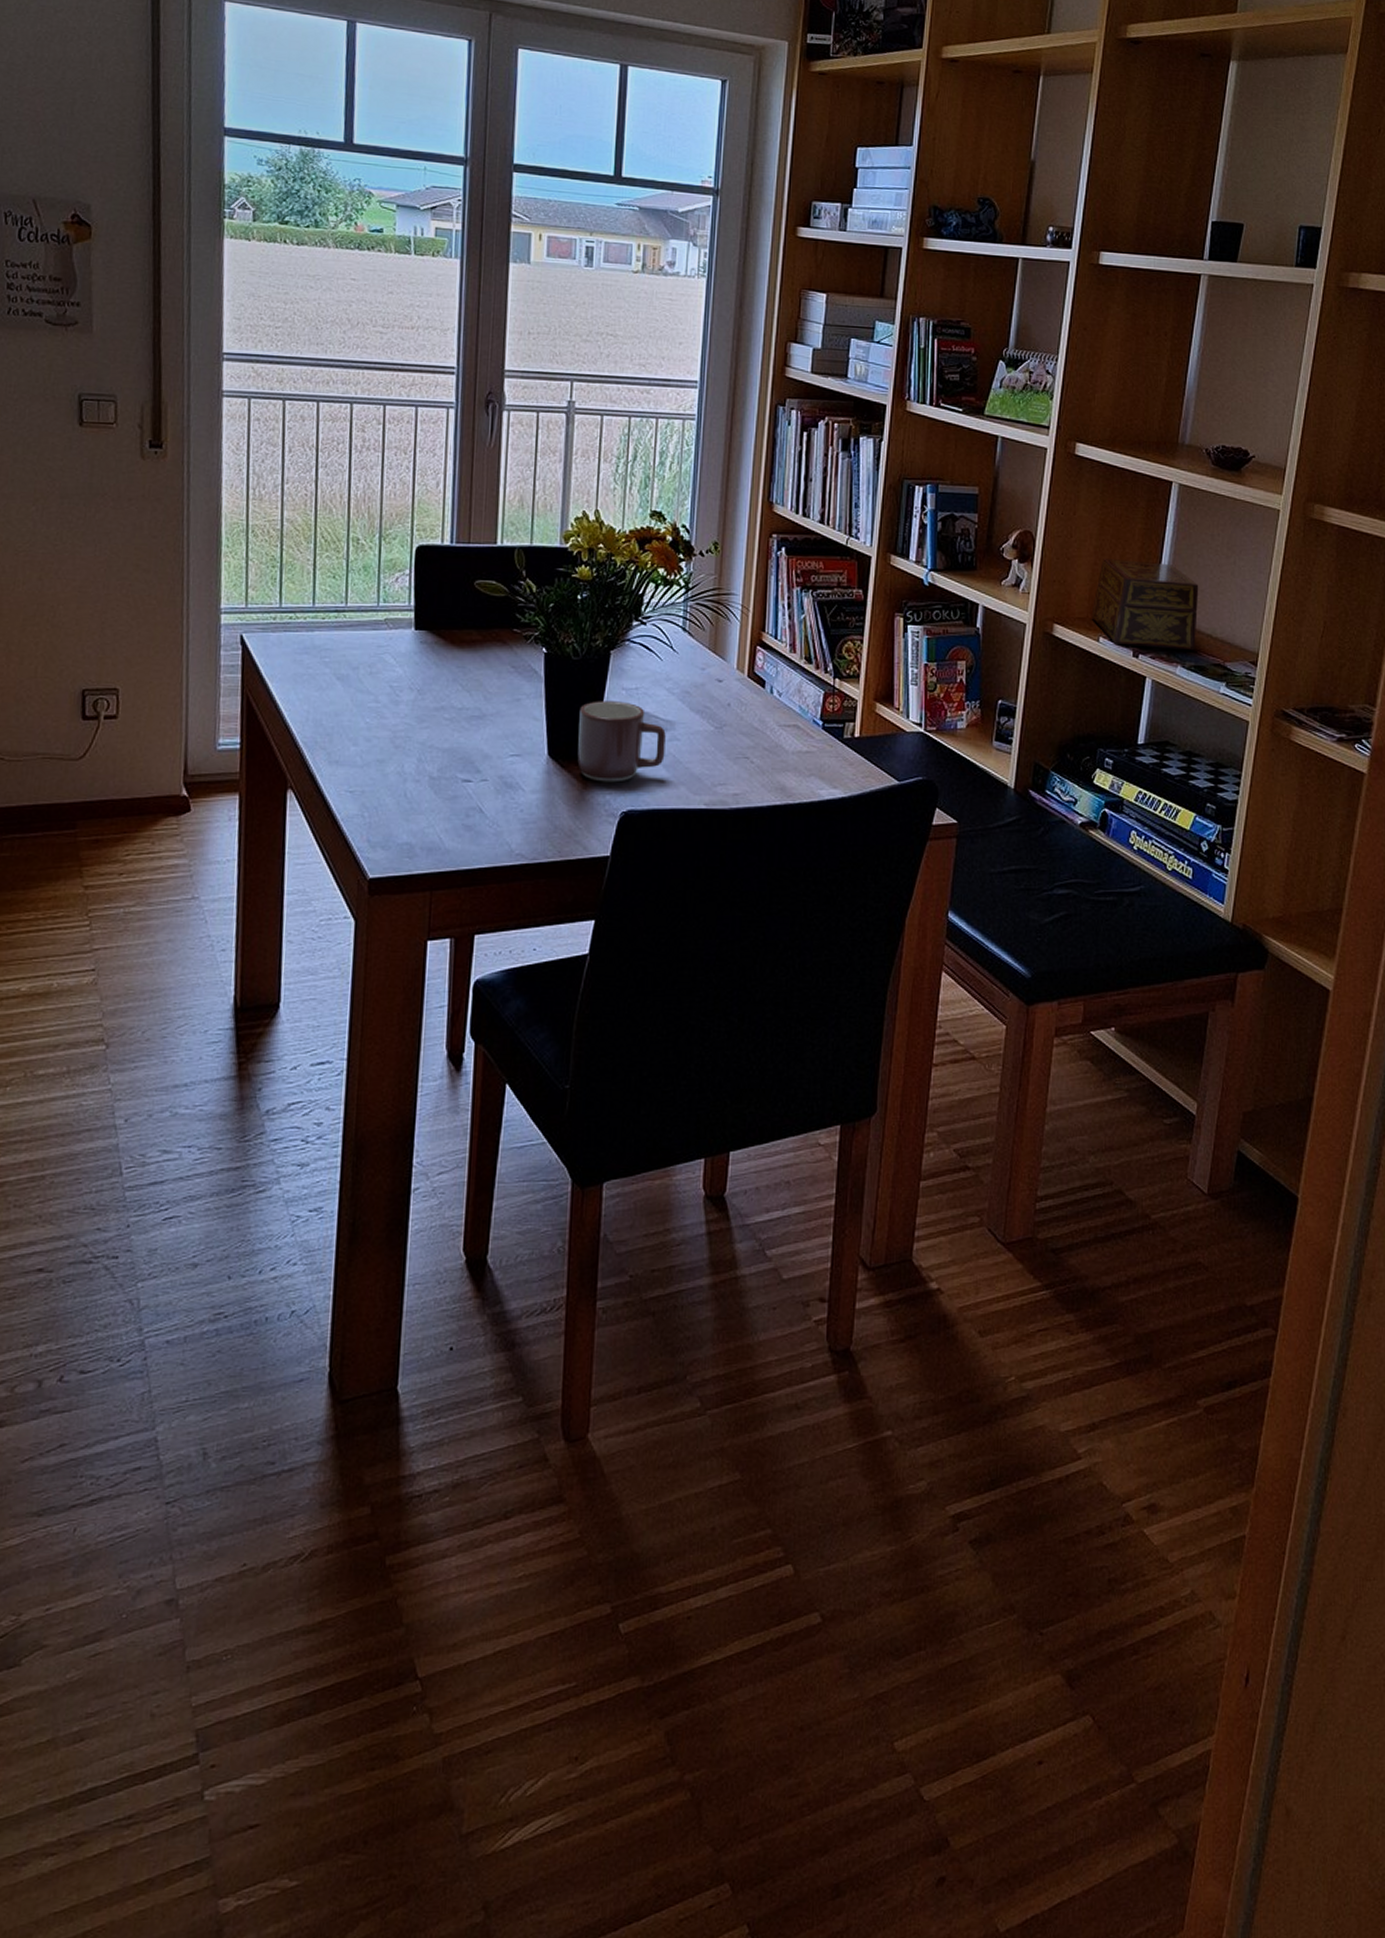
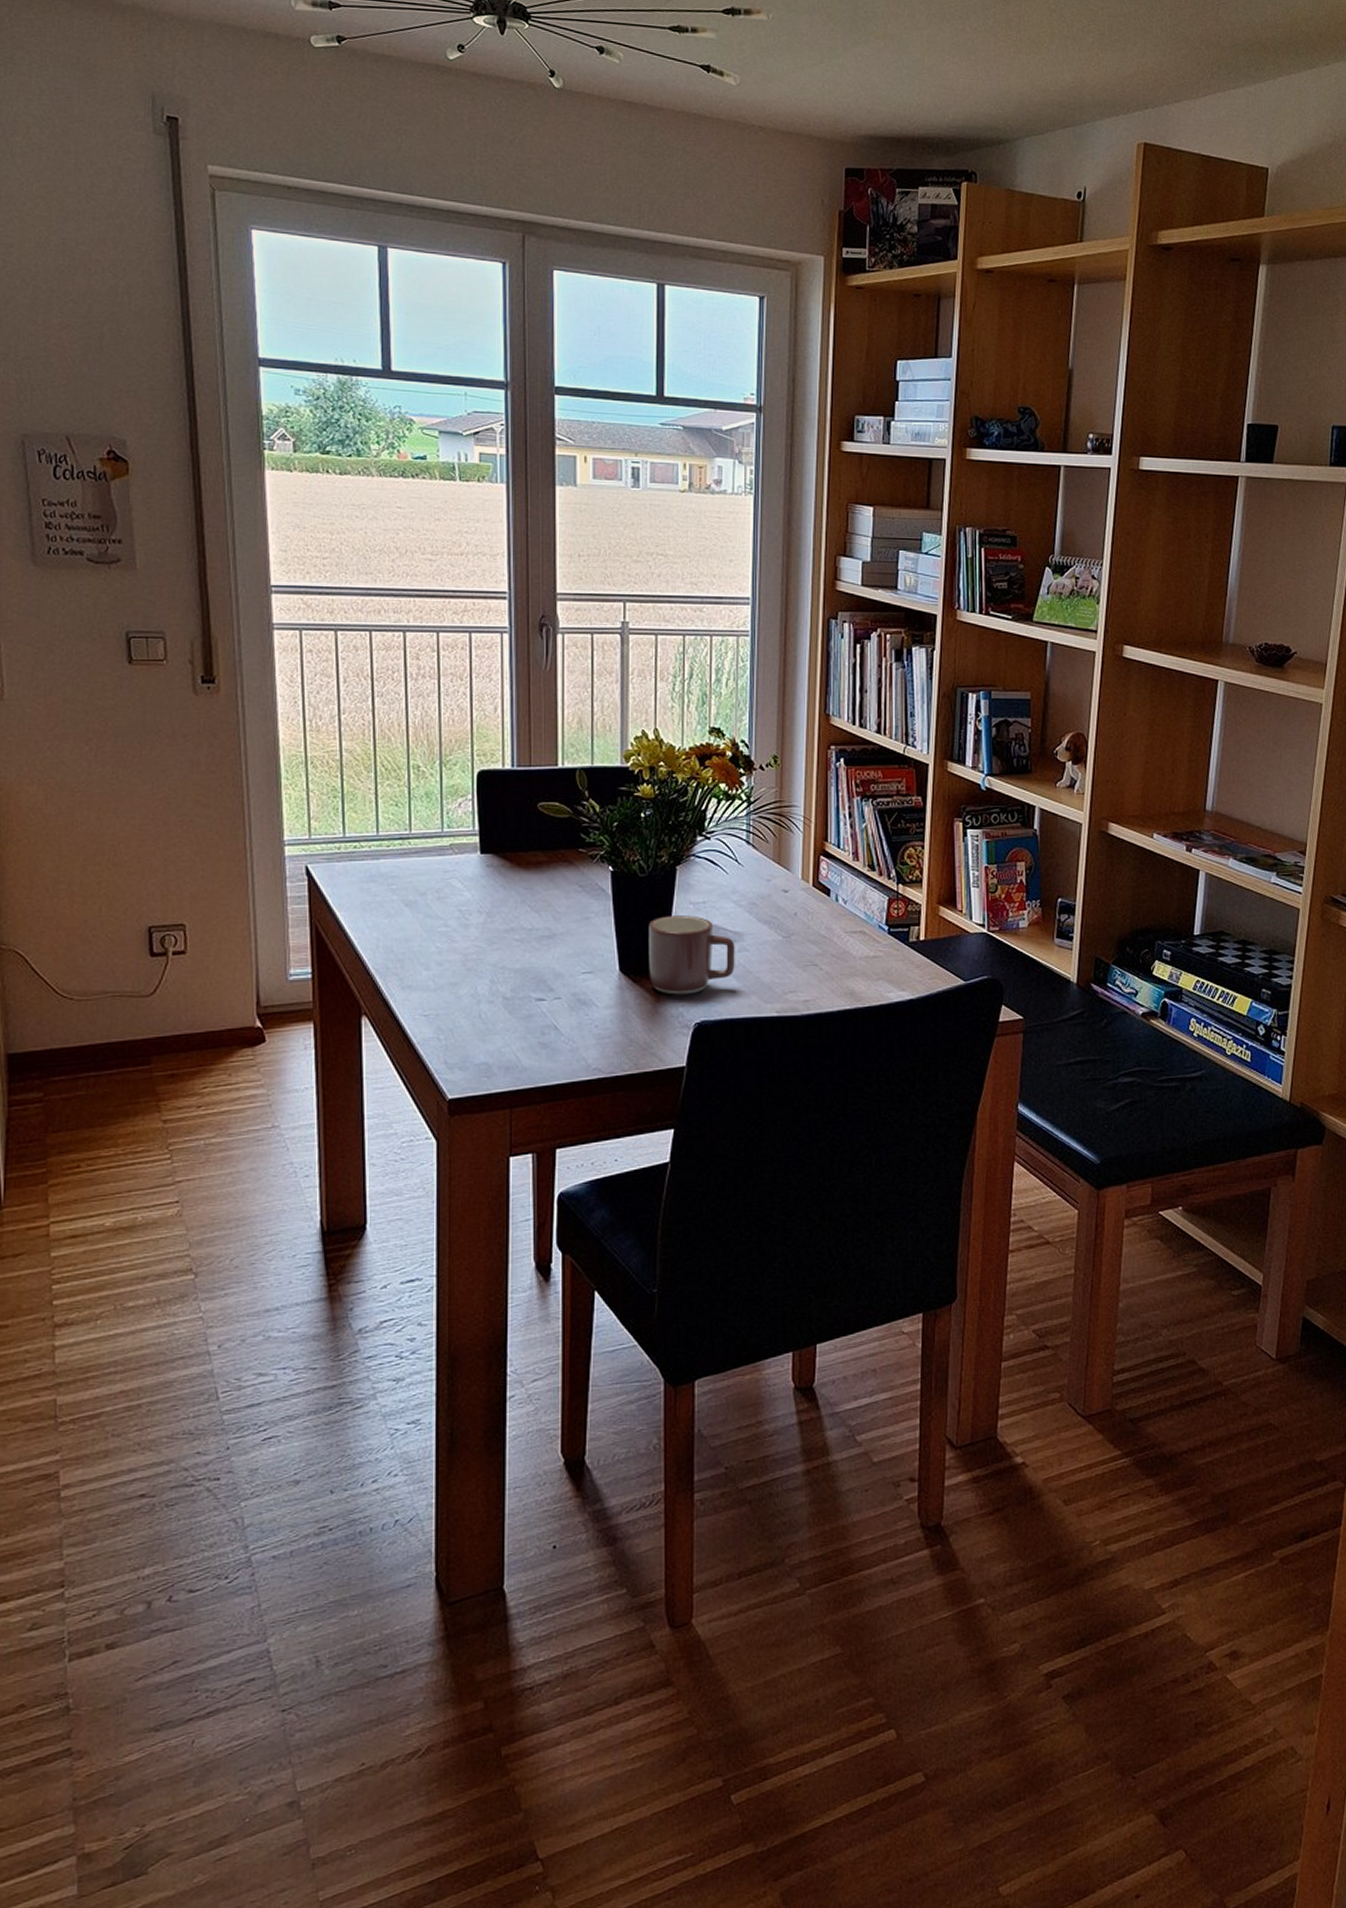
decorative box: present [1091,559,1199,651] -> none [1144,757,1248,843]

